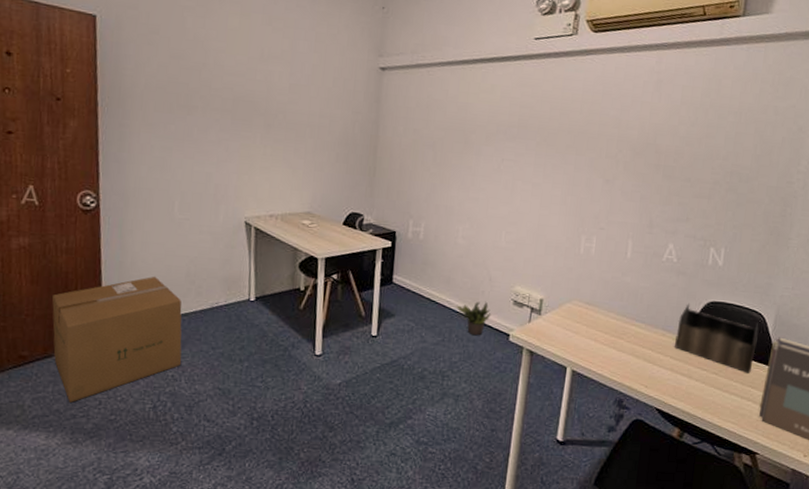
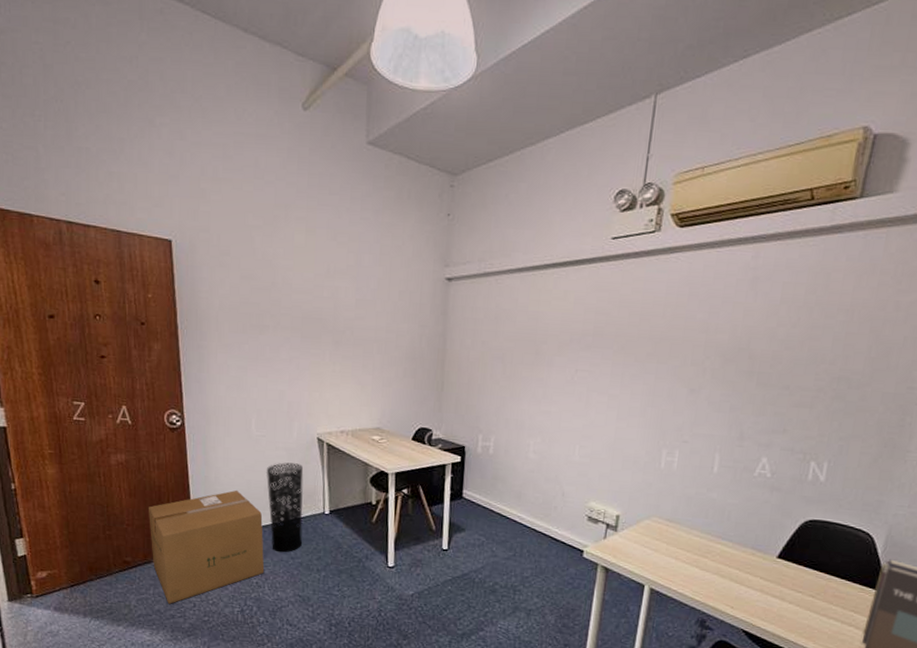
umbrella stand: none [188,247,229,343] -> present [266,462,304,553]
potted plant: present [455,301,492,336] -> none [527,517,565,552]
desk organizer: present [675,303,759,373] -> none [766,521,865,597]

